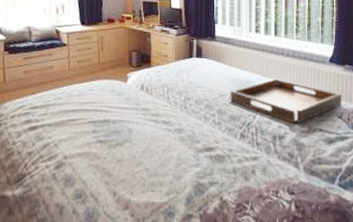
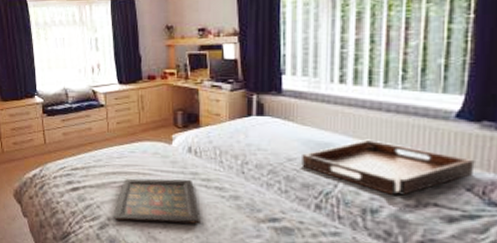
icon panel: none [70,114,151,158] -> present [113,178,202,224]

